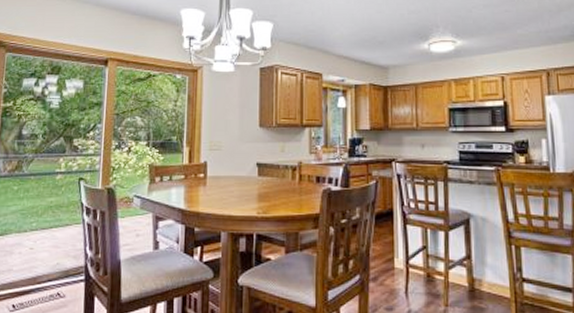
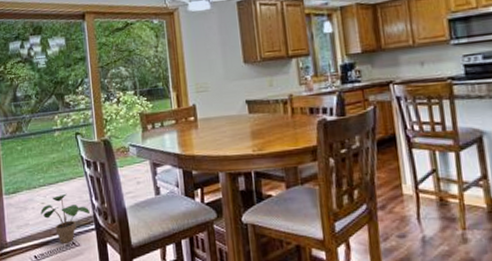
potted plant: none [27,240,81,293] -> present [41,193,90,243]

